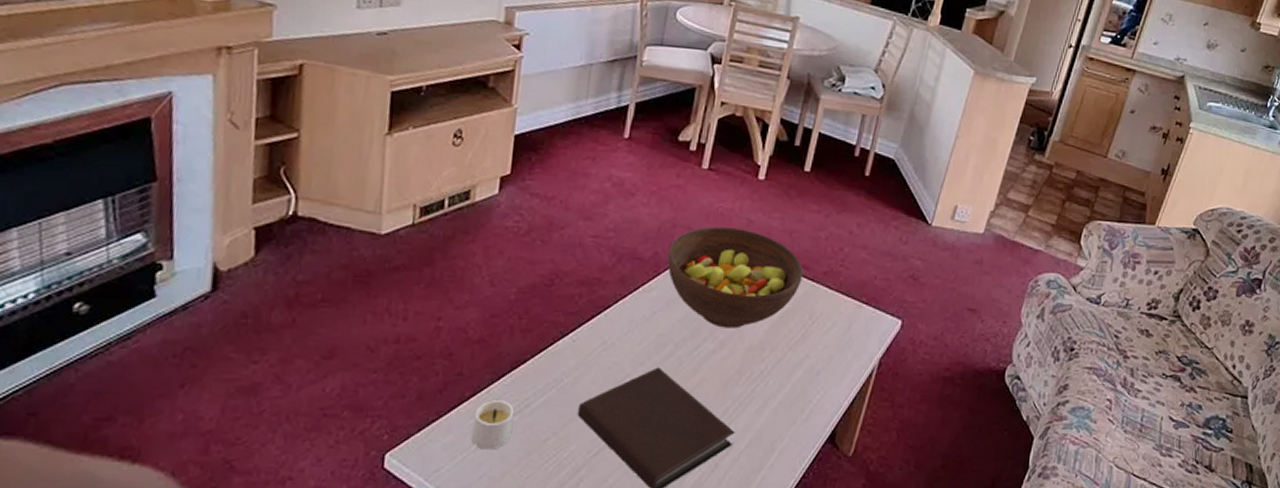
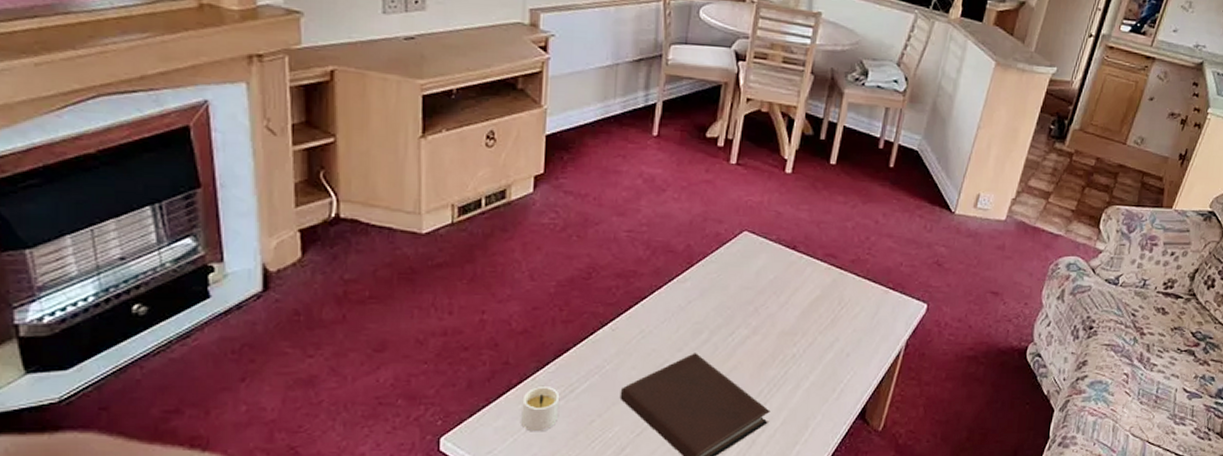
fruit bowl: present [667,226,803,329] -> none [700,218,831,315]

